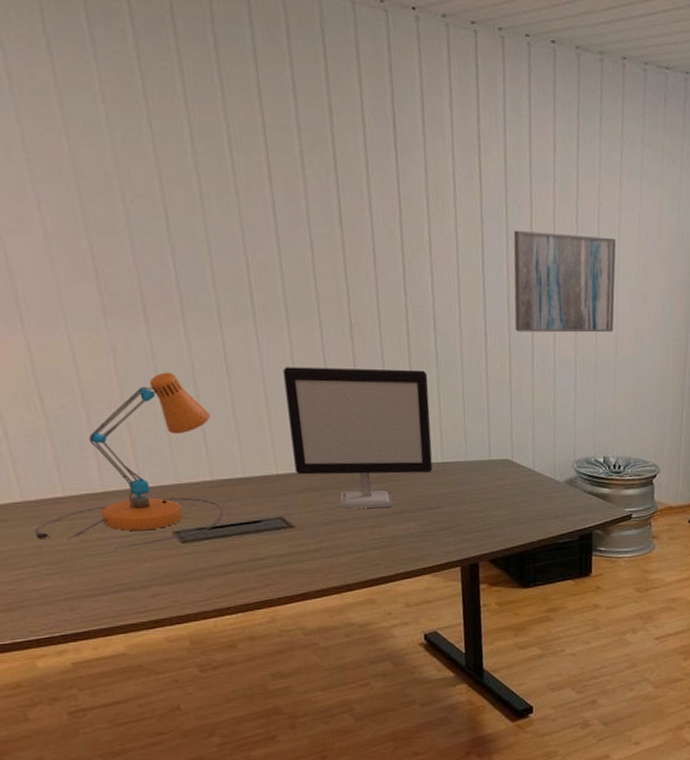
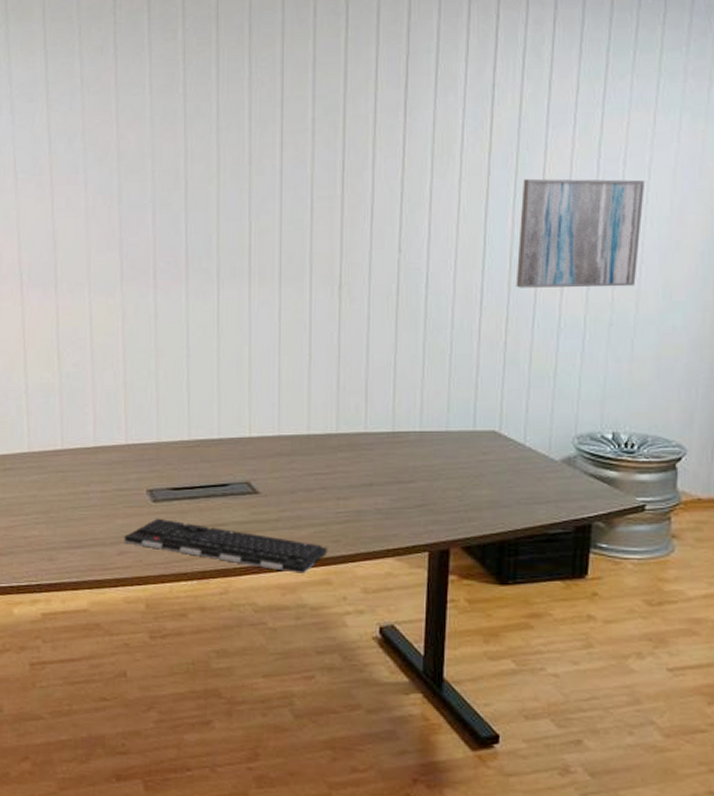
desk lamp: present [36,372,223,550] -> none [34,333,197,504]
keyboard: none [154,558,369,598] -> present [124,518,328,575]
computer monitor: present [283,367,433,509] -> none [268,327,414,479]

